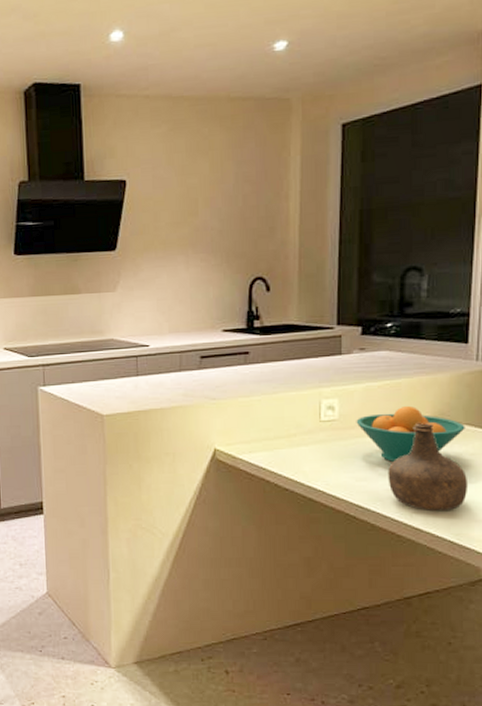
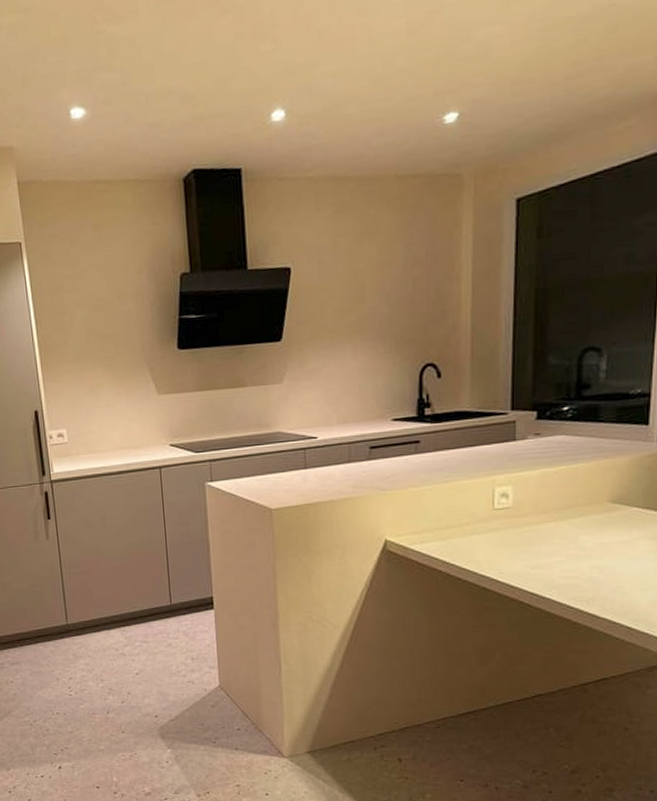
fruit bowl: present [356,405,465,462] -> none [531,490,645,548]
bottle: present [388,423,469,510] -> none [563,508,648,597]

